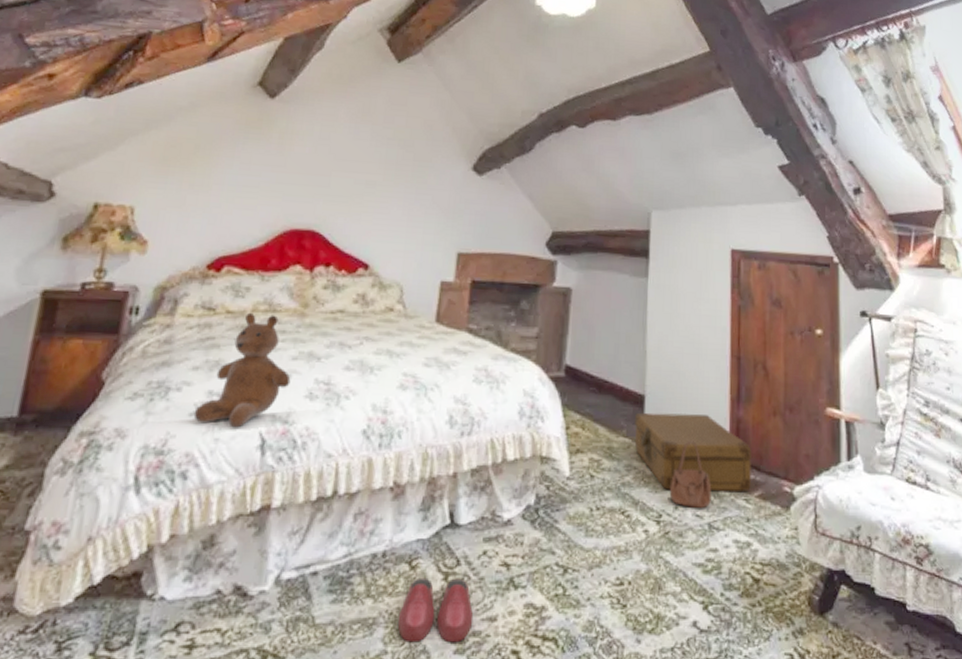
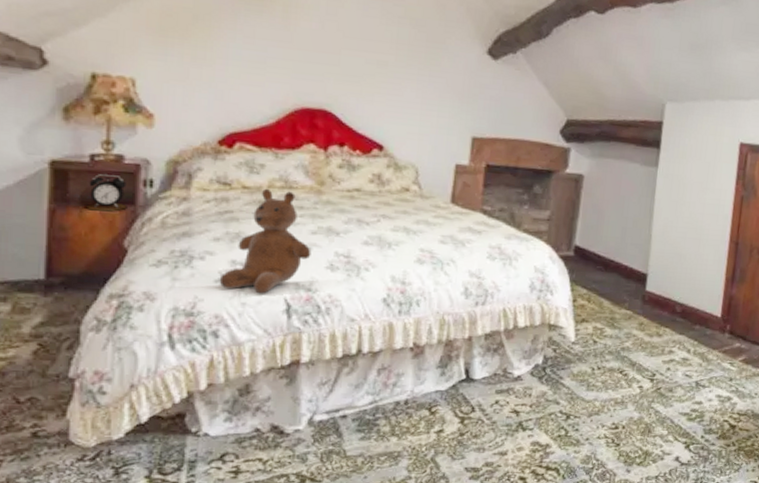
alarm clock: none [70,302,113,342] -> present [86,173,127,212]
slippers: present [397,577,473,643] -> none [419,421,486,471]
suitcase: present [635,412,752,491] -> none [635,288,740,357]
handbag: present [669,440,712,509] -> none [663,314,701,370]

